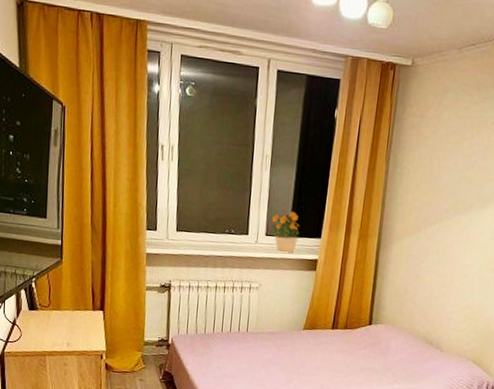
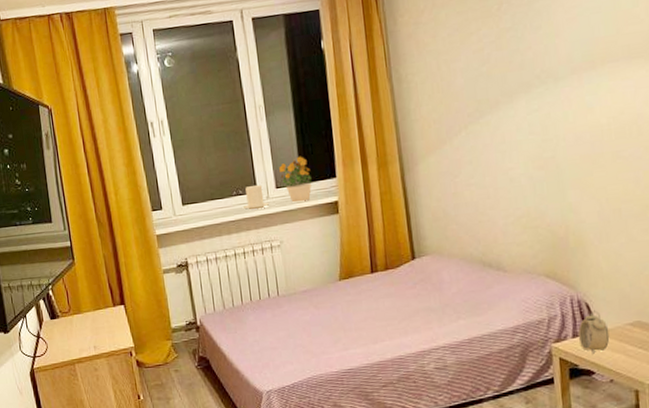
candle: none [231,228,257,251] -> present [242,185,270,211]

